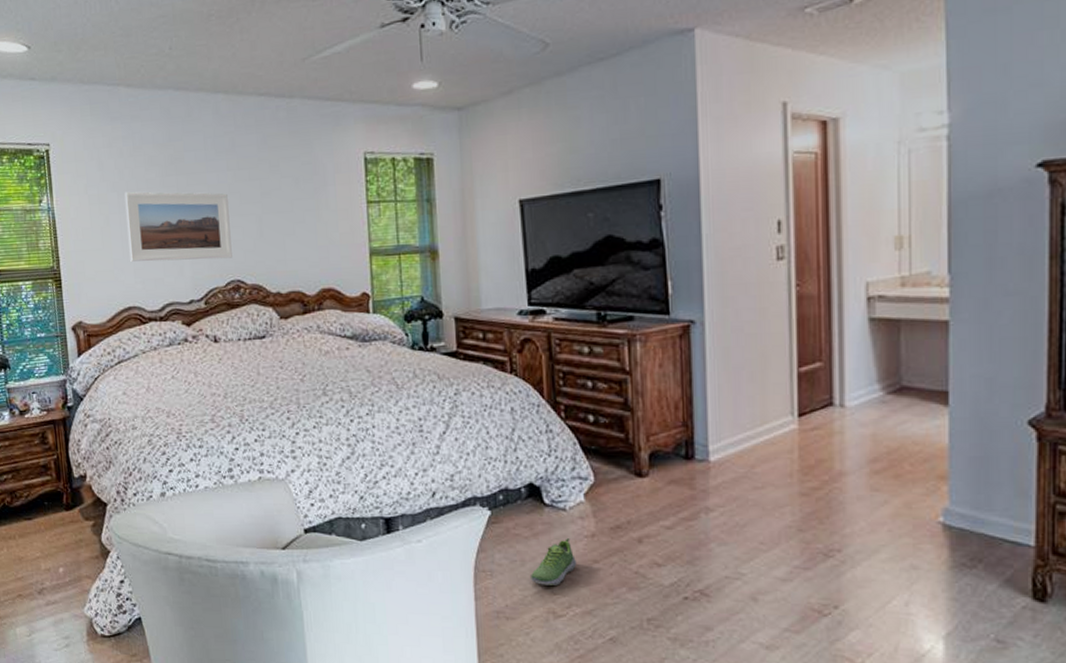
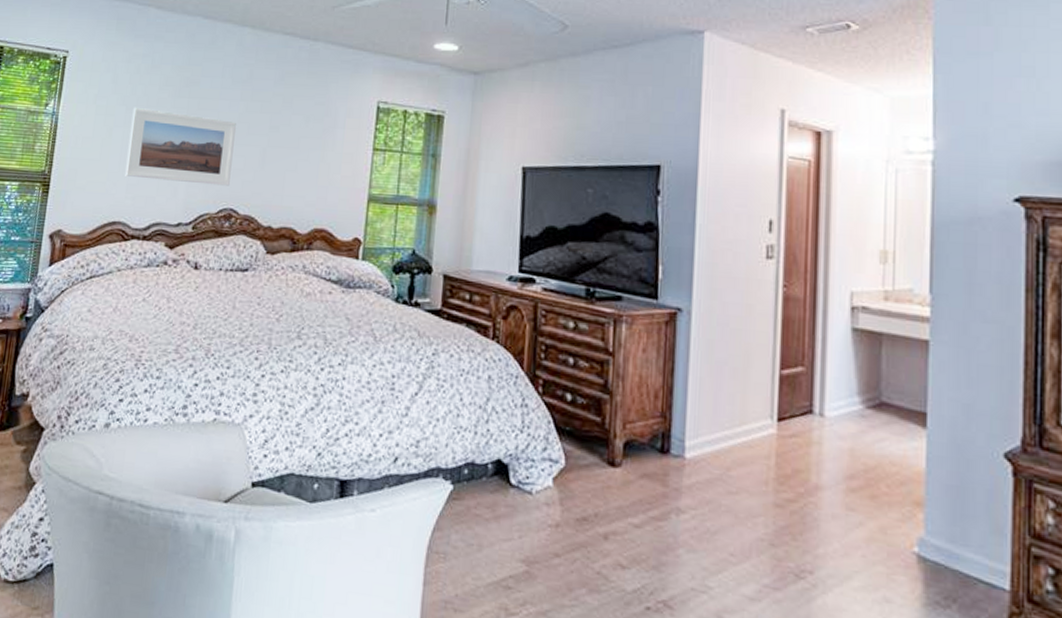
shoe: present [531,538,577,586] -> none [486,525,538,578]

